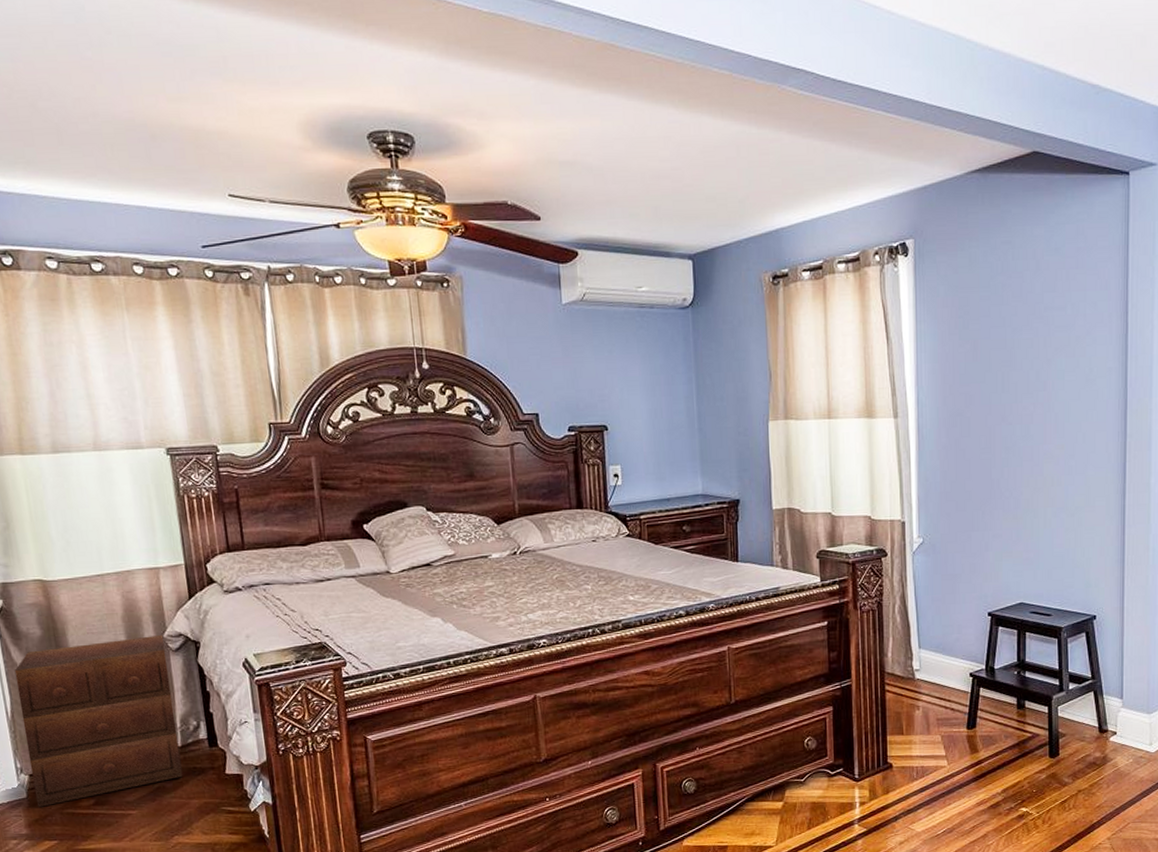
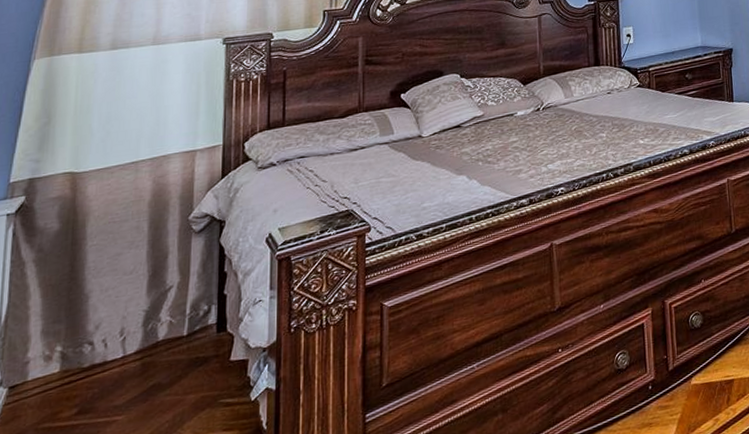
nightstand: present [14,634,183,807] -> none [9,216,189,425]

